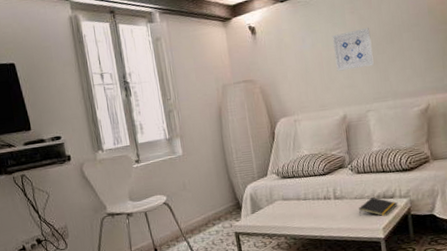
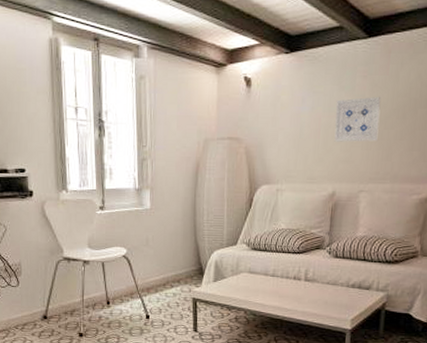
notepad: present [359,197,398,217] -> none [329,284,373,308]

